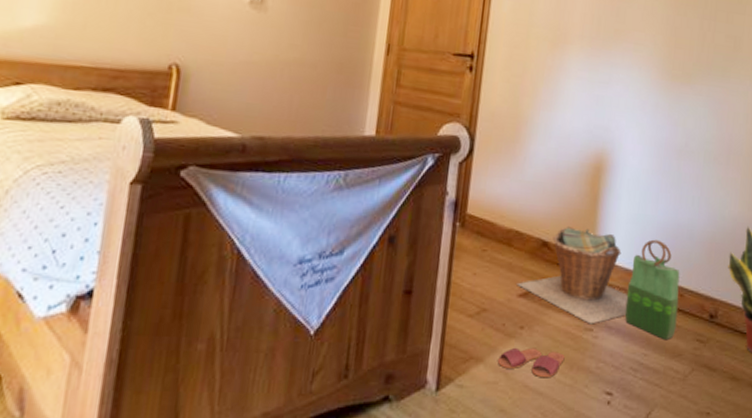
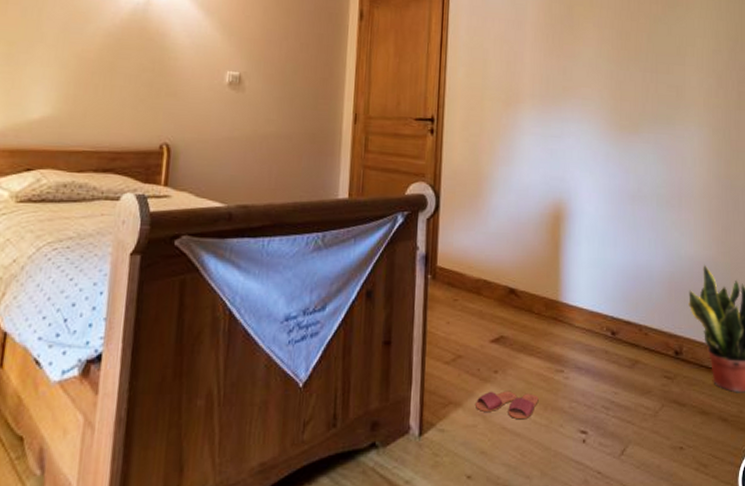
laundry basket: present [517,227,628,324] -> none [488,274,594,366]
tote bag: present [624,239,680,341] -> none [593,281,644,378]

